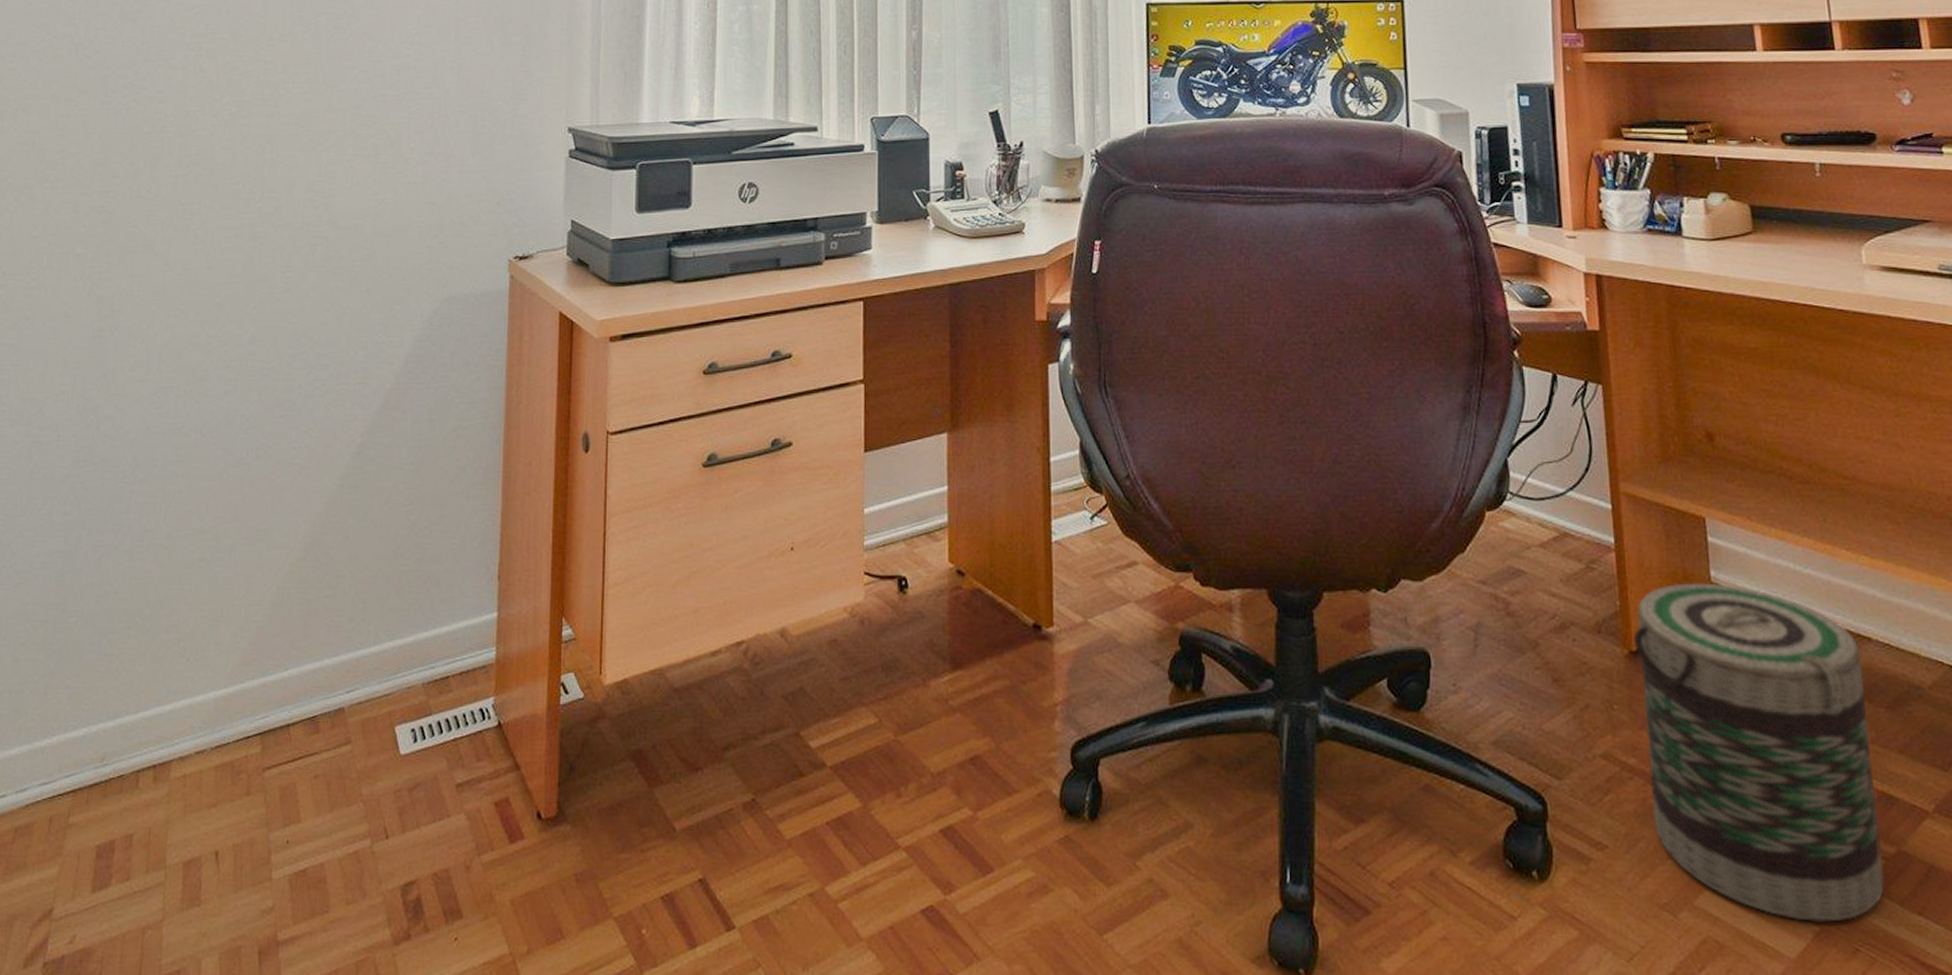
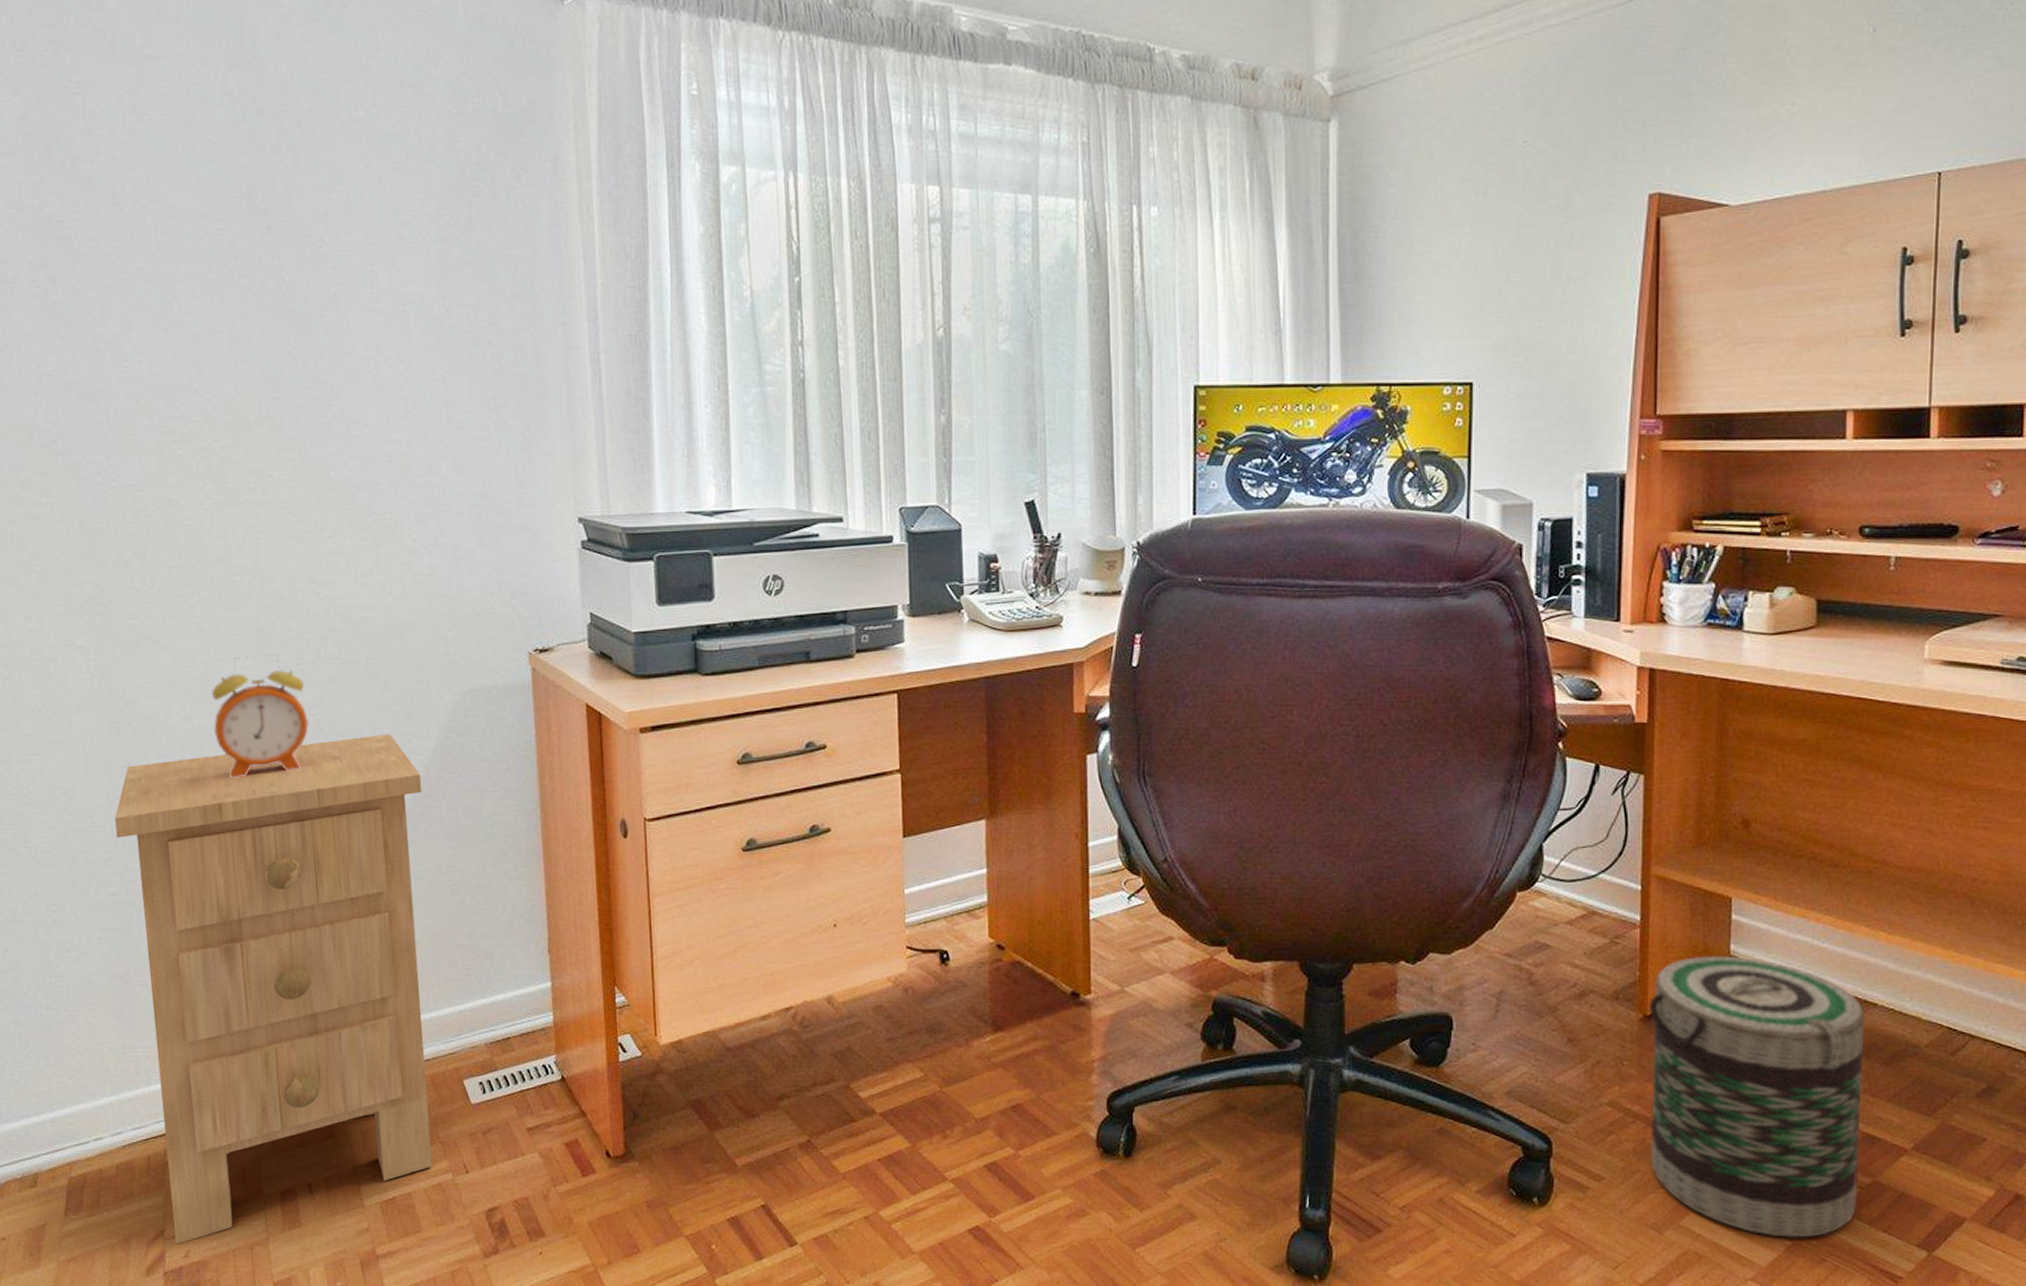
nightstand: none [62,343,390,927] -> present [115,734,433,1244]
alarm clock: none [193,262,288,390] -> present [211,654,310,779]

